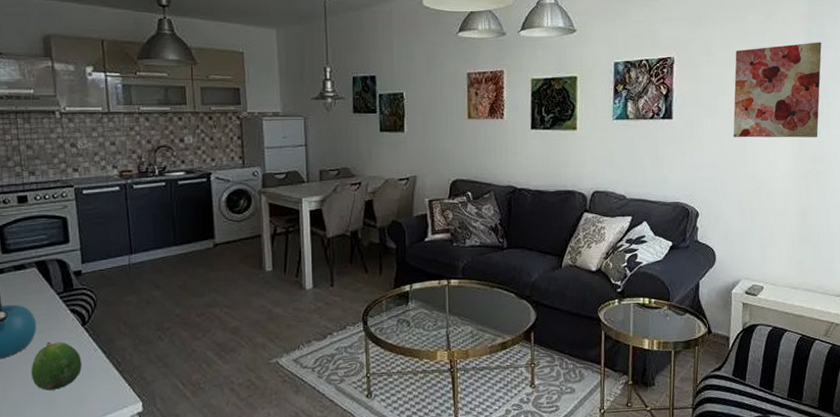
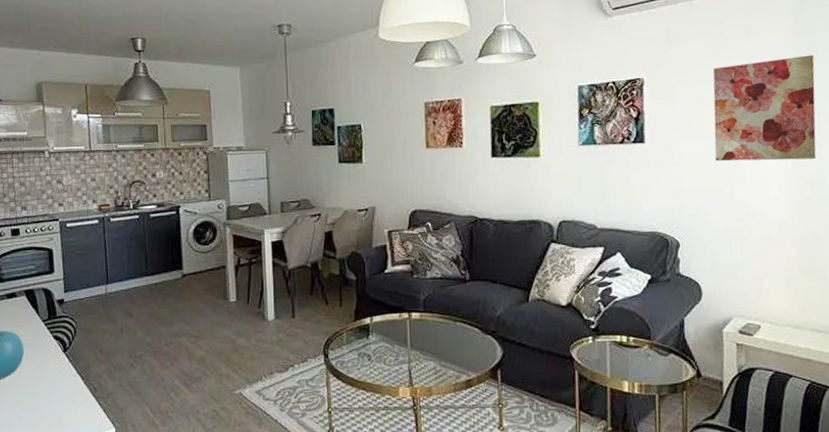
fruit: present [31,342,82,390] -> none [18,367,63,413]

